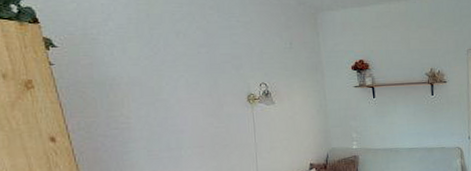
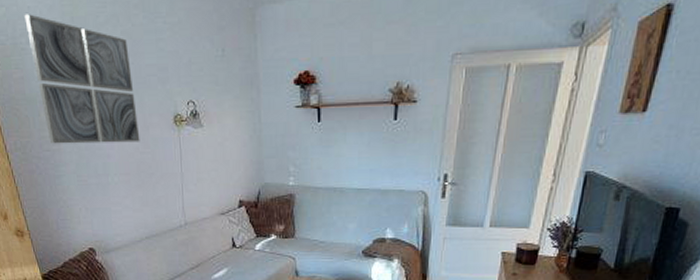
wall art: none [97,10,215,123] -> present [24,14,140,144]

